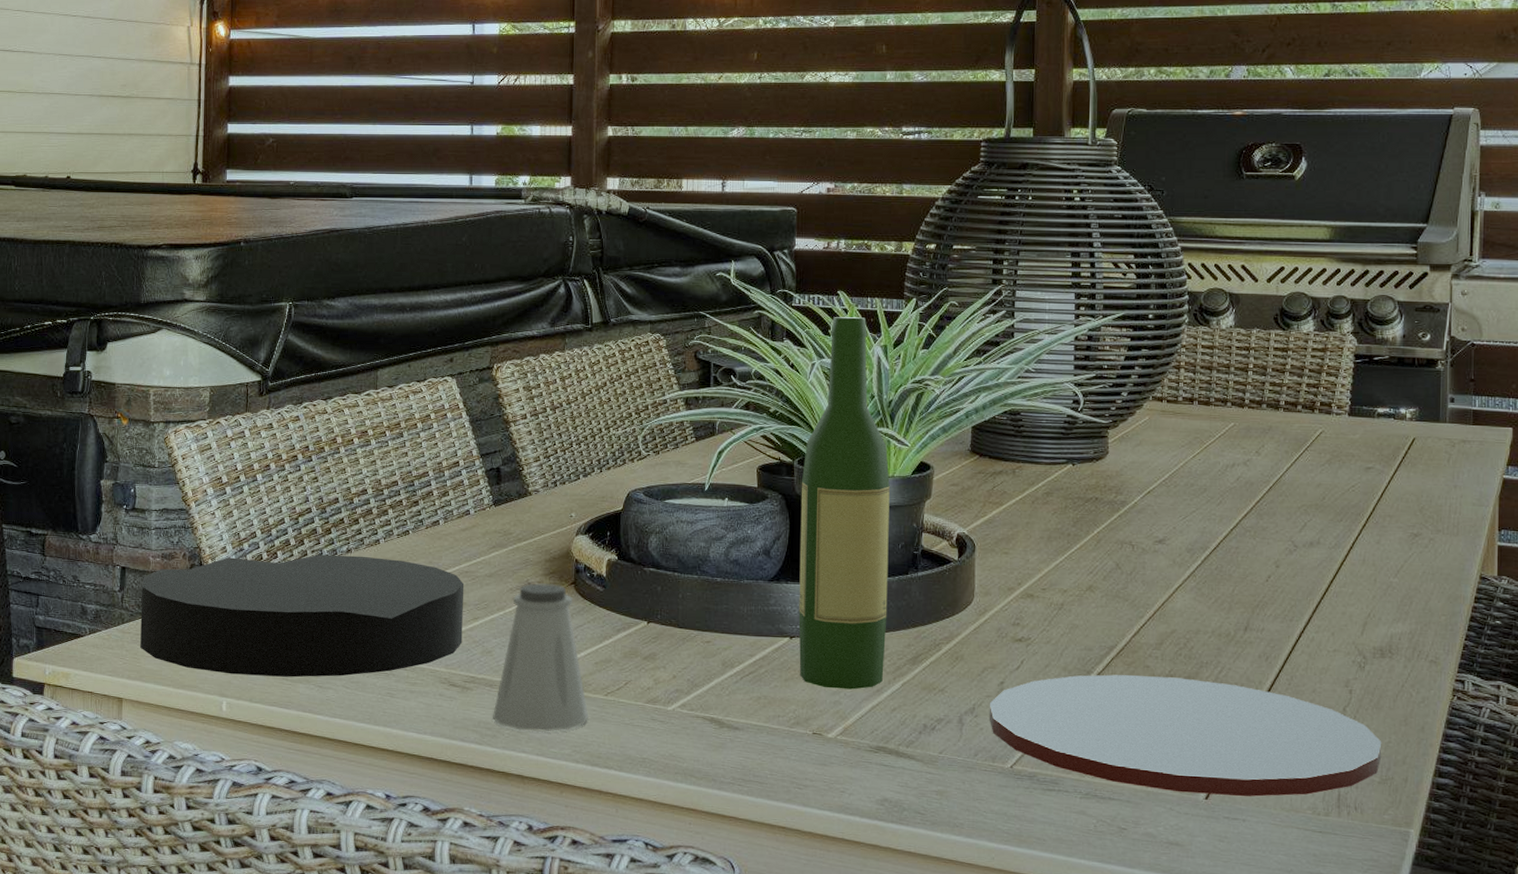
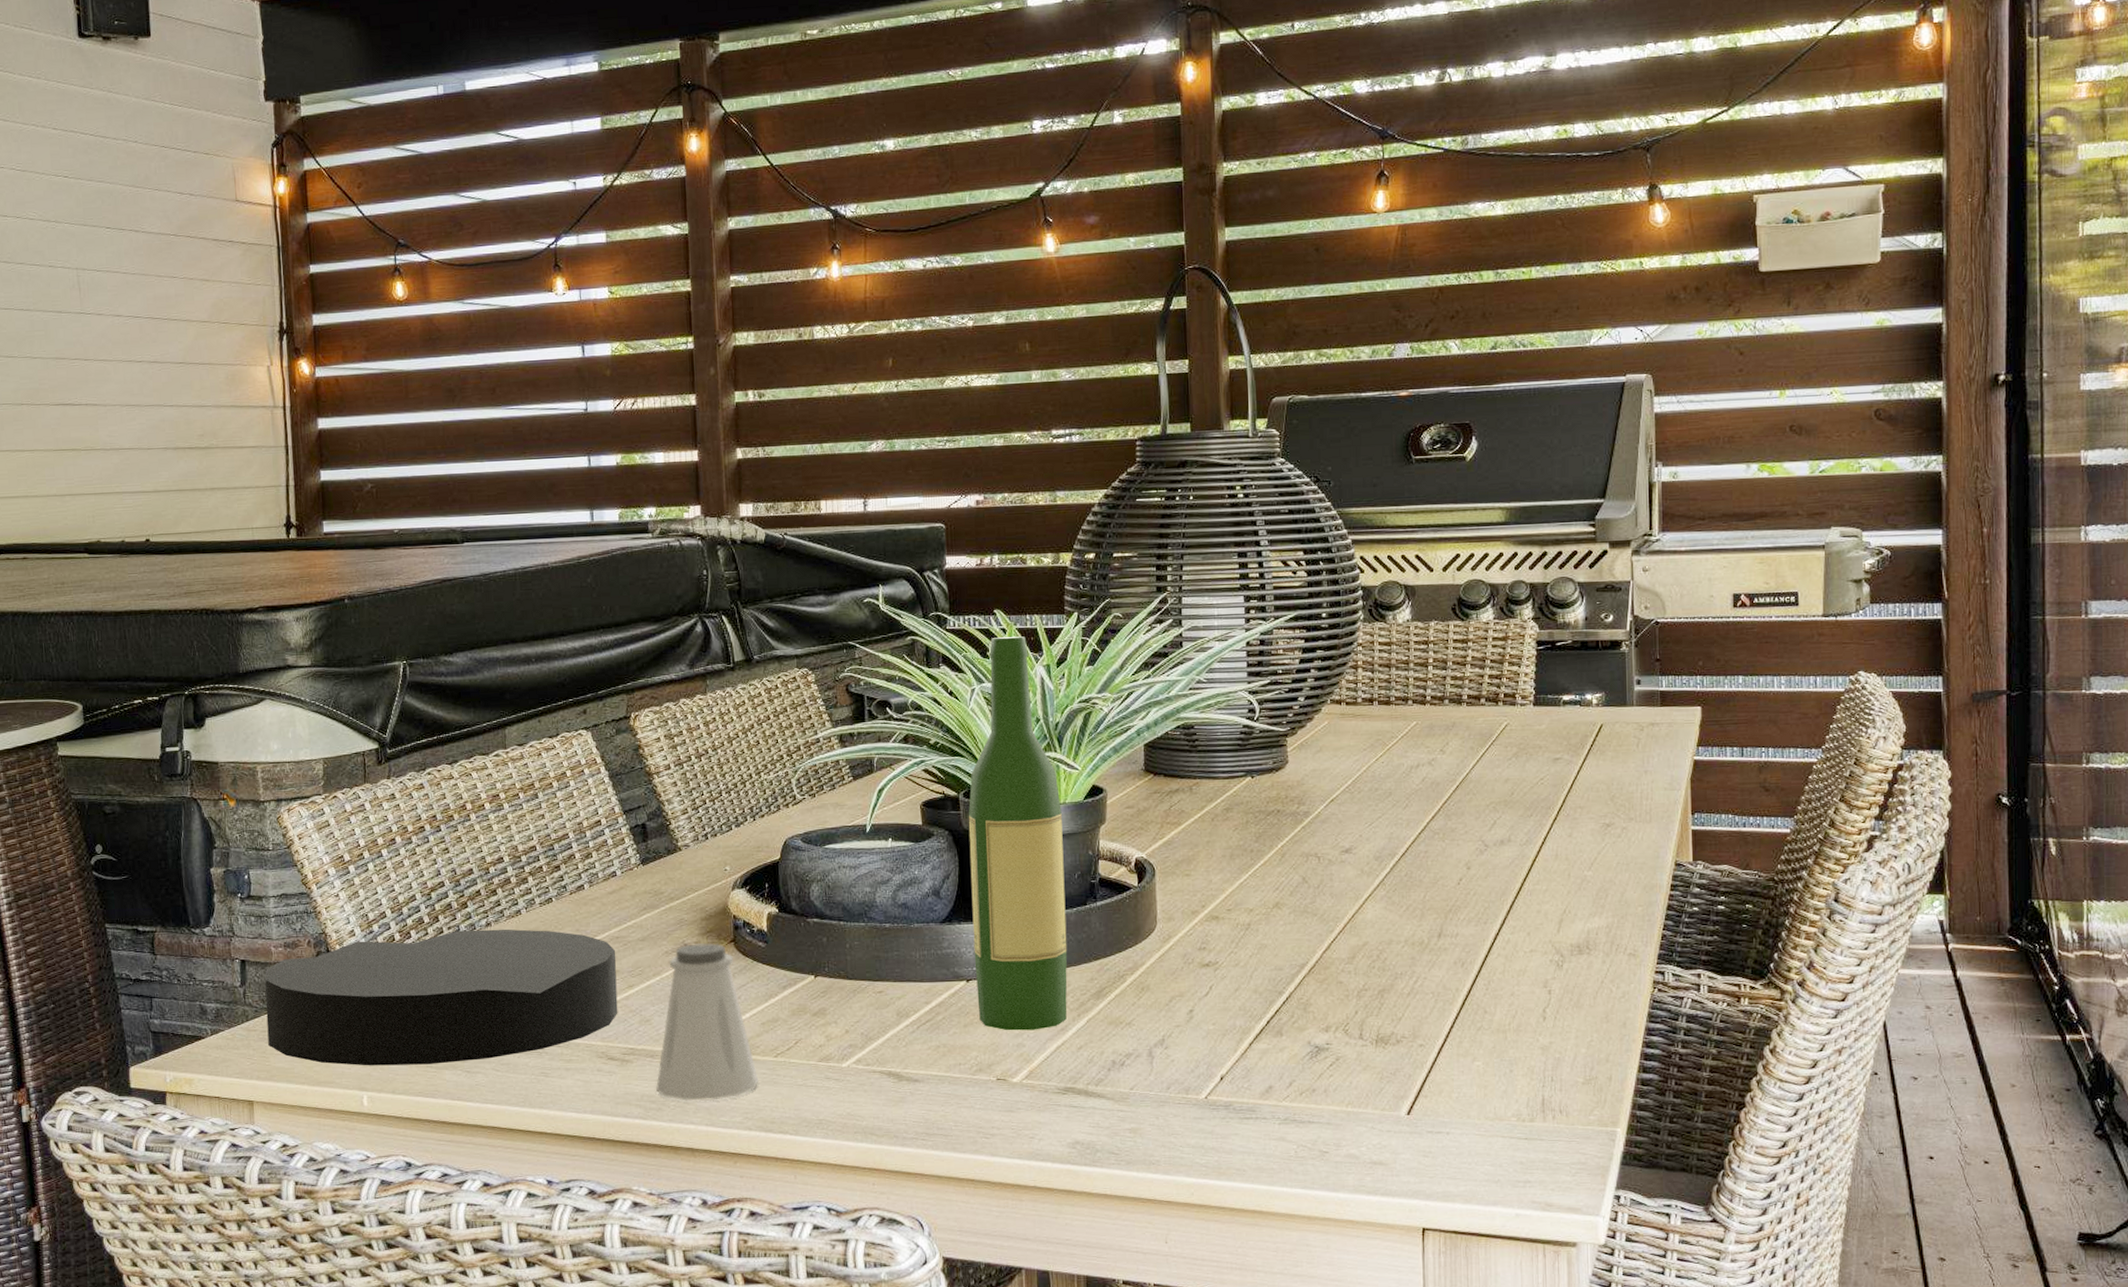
plate: present [990,674,1382,797] -> none [1180,991,1584,1110]

